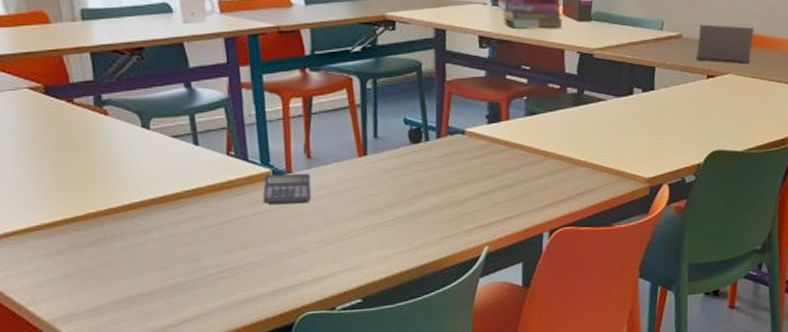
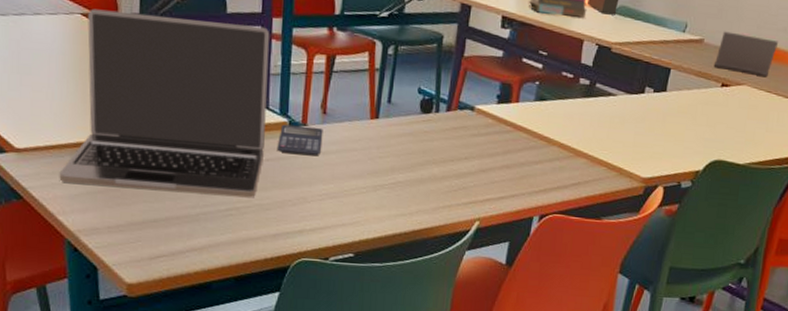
laptop: none [24,77,250,269] -> present [59,8,270,198]

